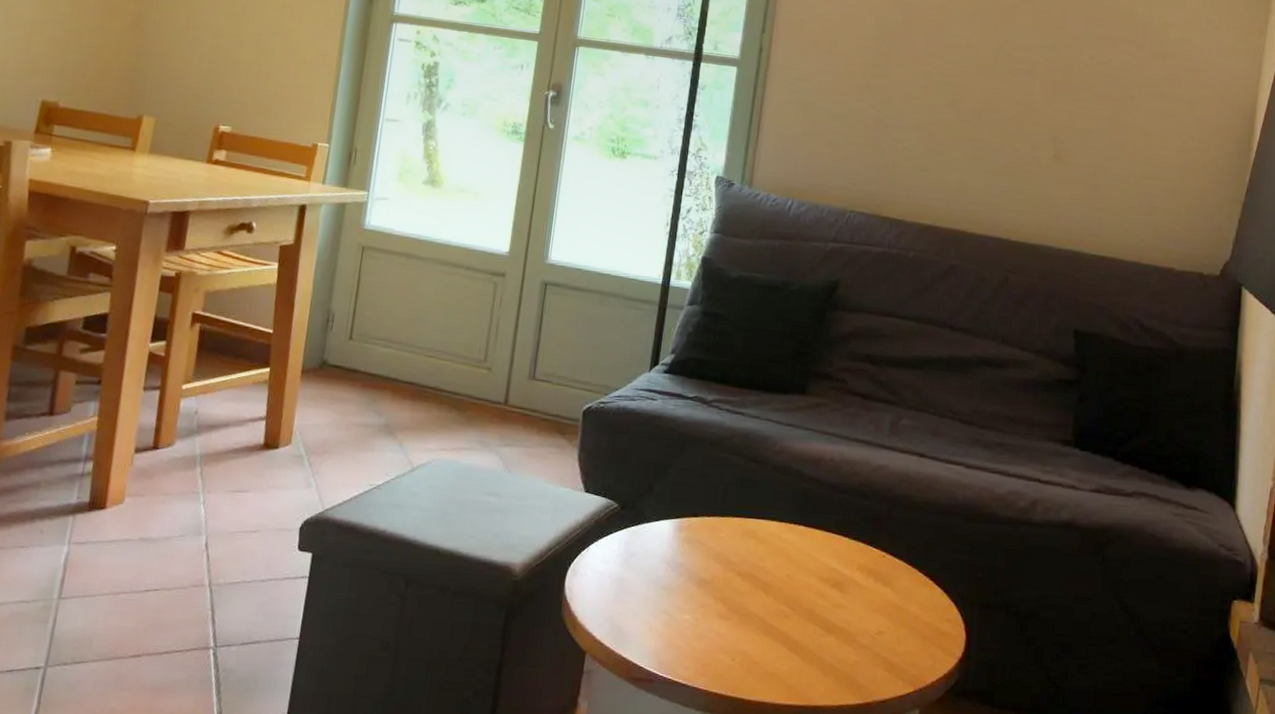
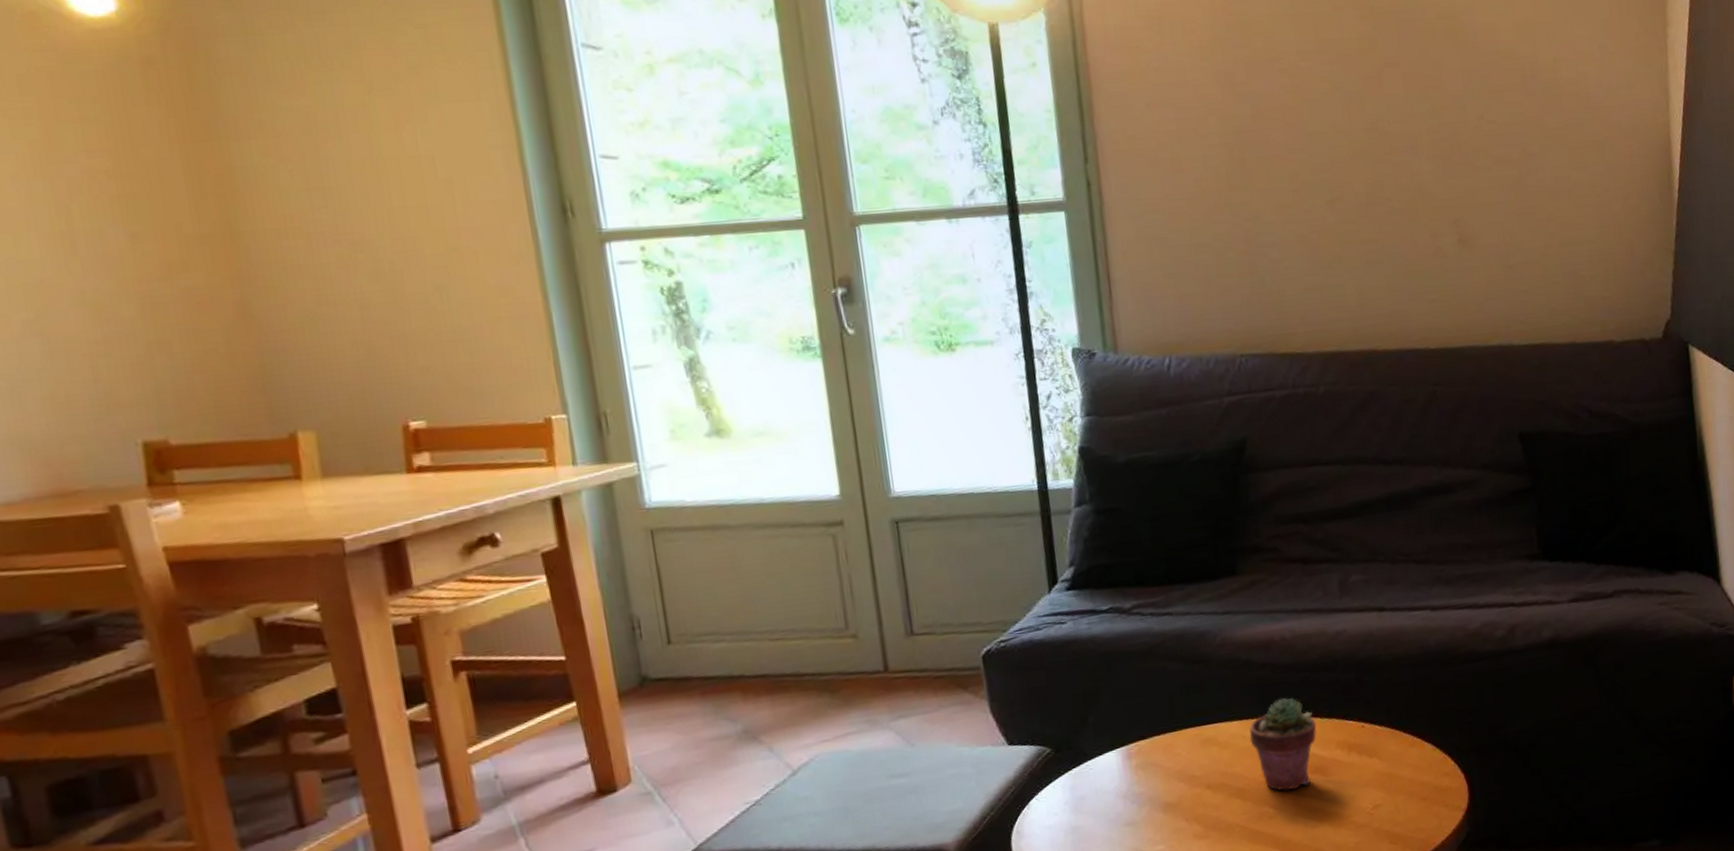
potted succulent: none [784,512,844,598] -> present [1249,698,1317,791]

